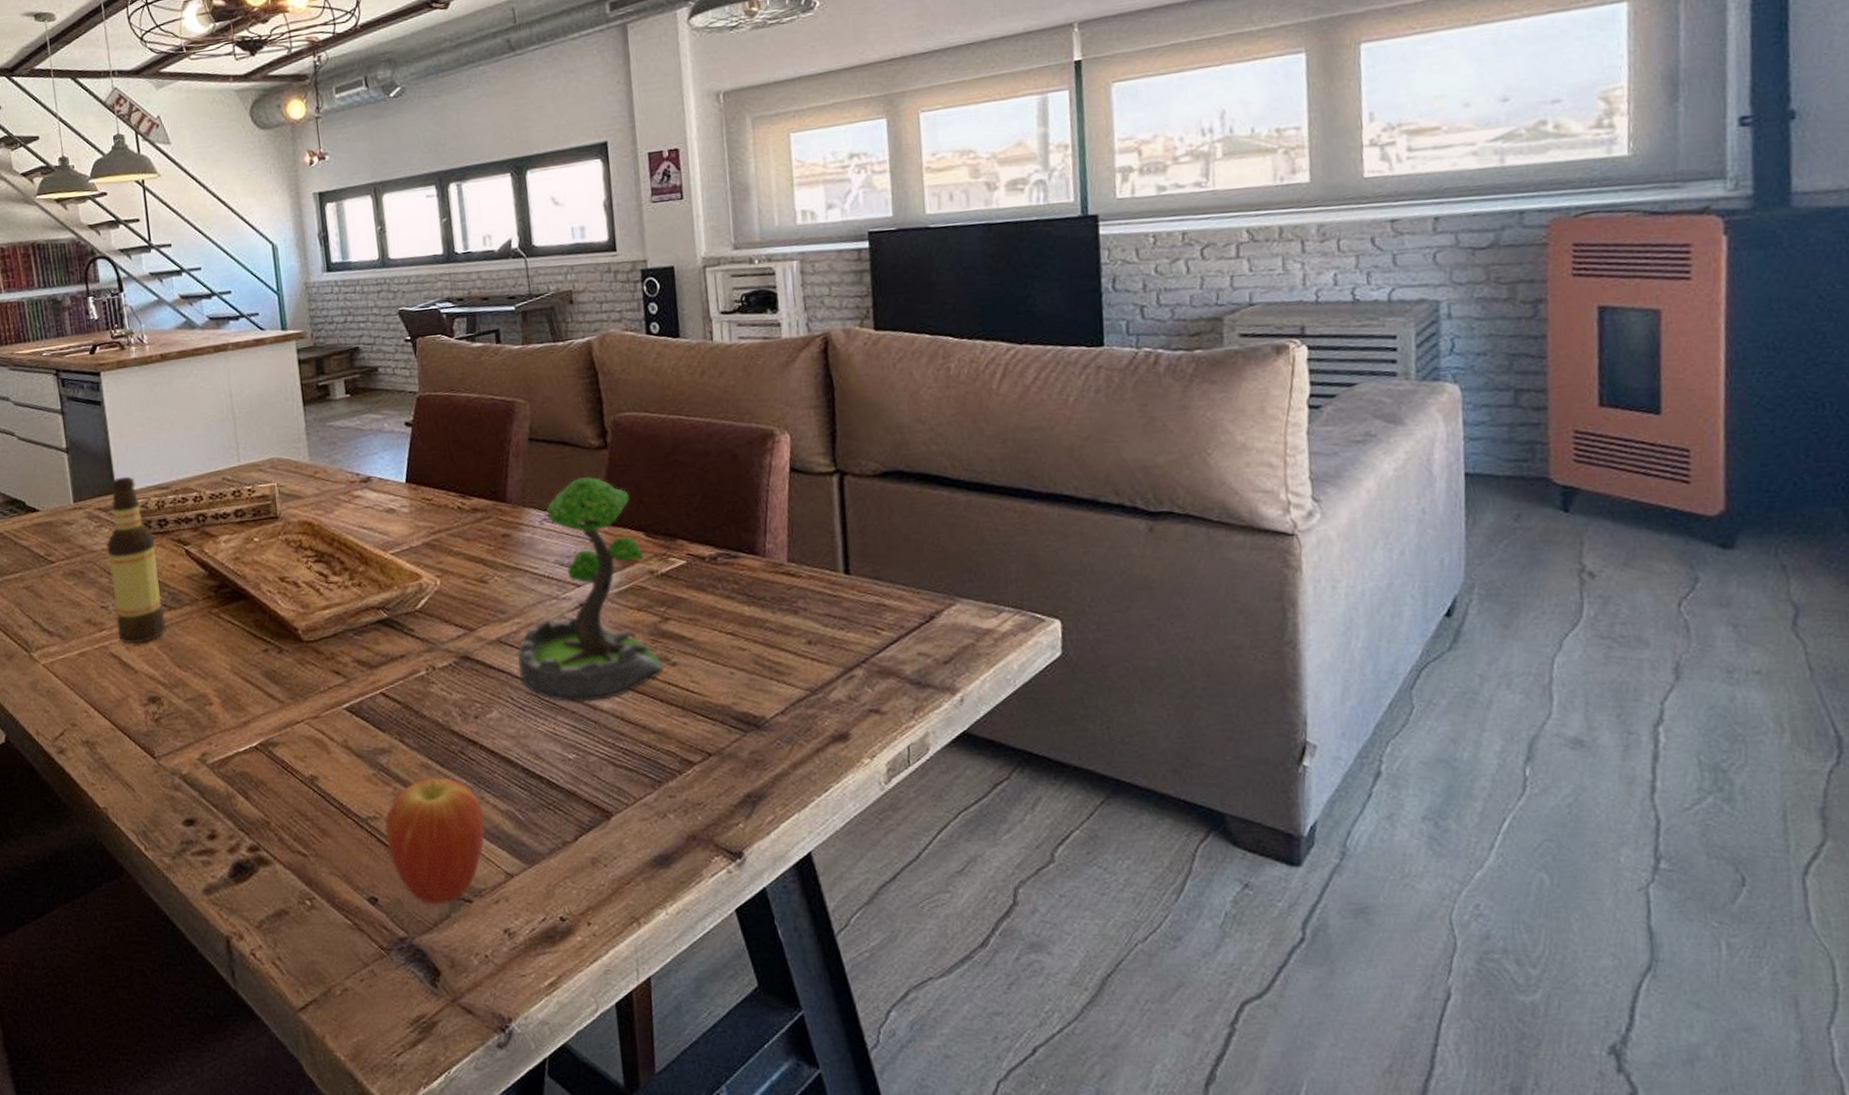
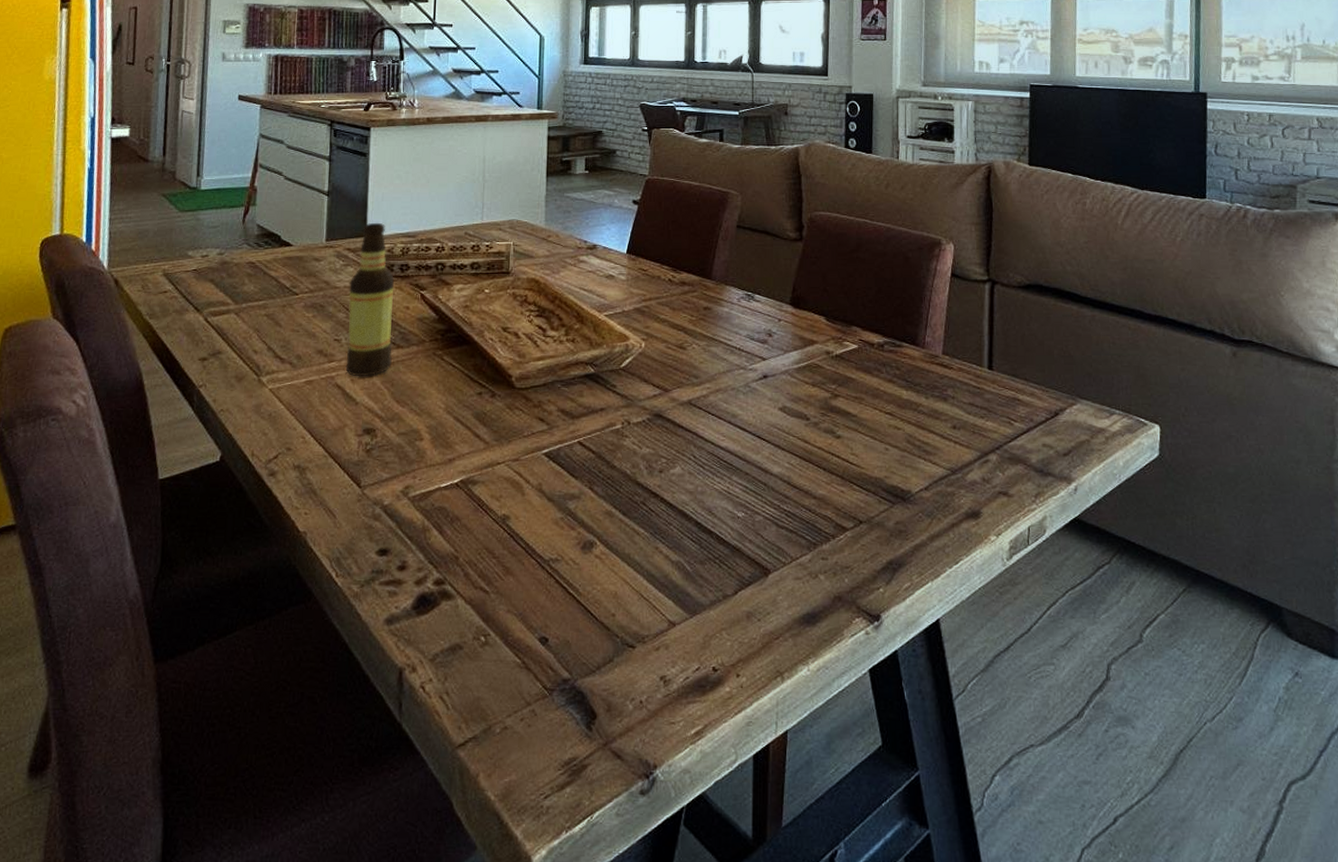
fruit: present [385,777,486,905] -> none [564,526,656,649]
plant: present [518,477,664,703] -> none [704,263,829,466]

